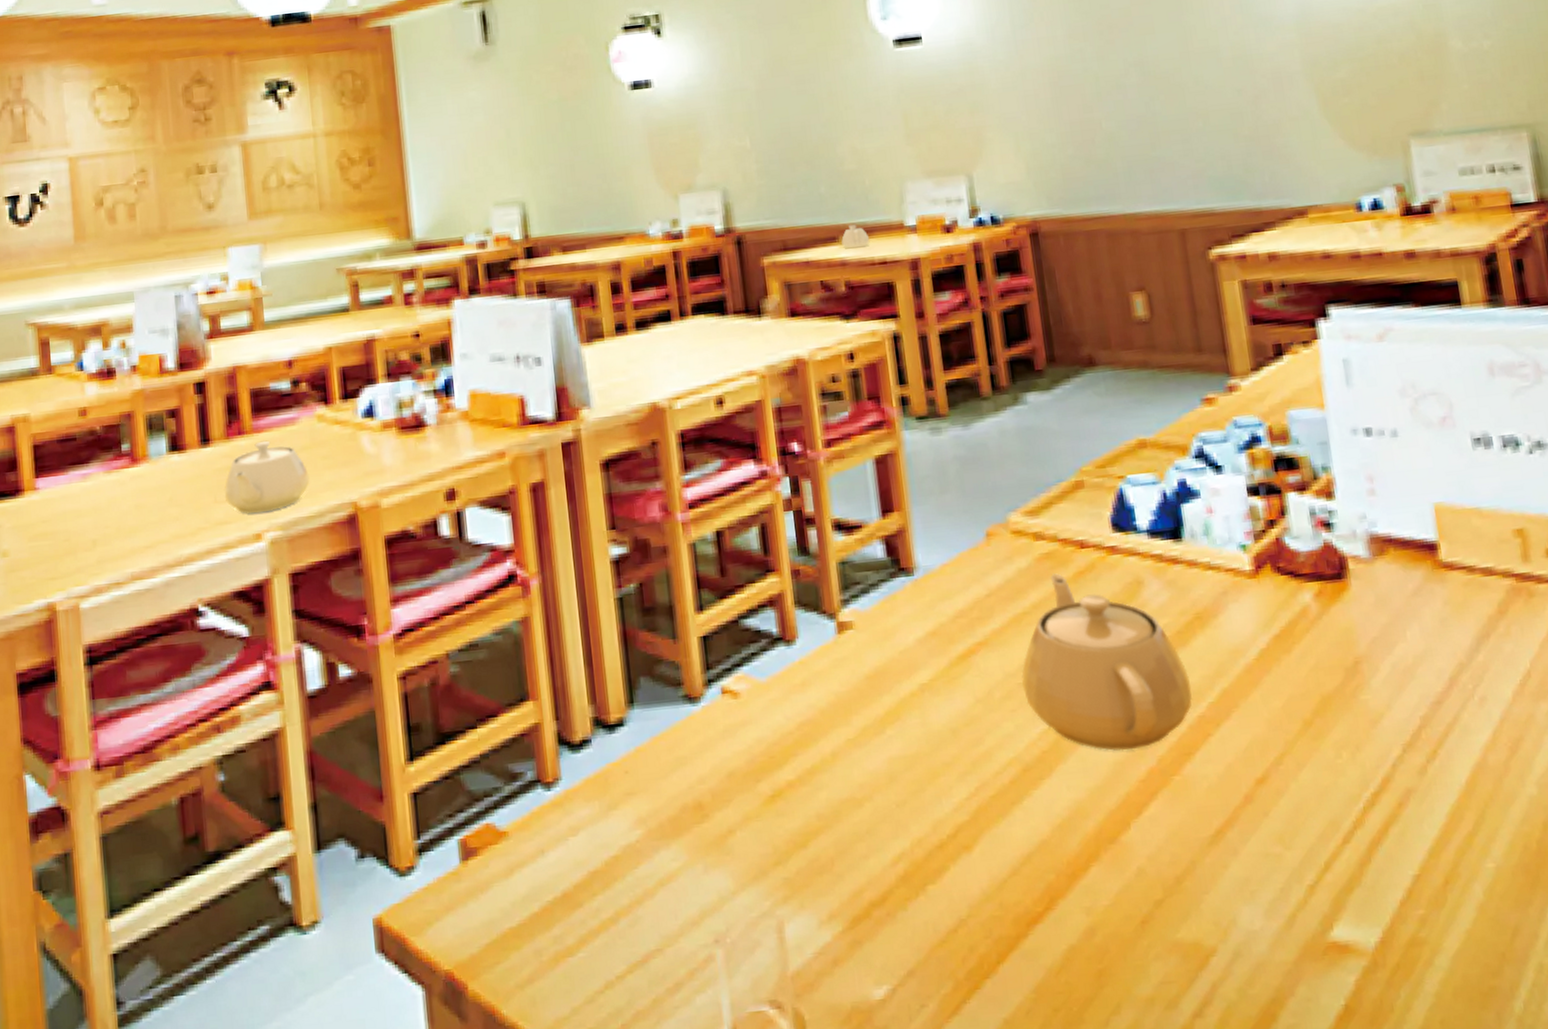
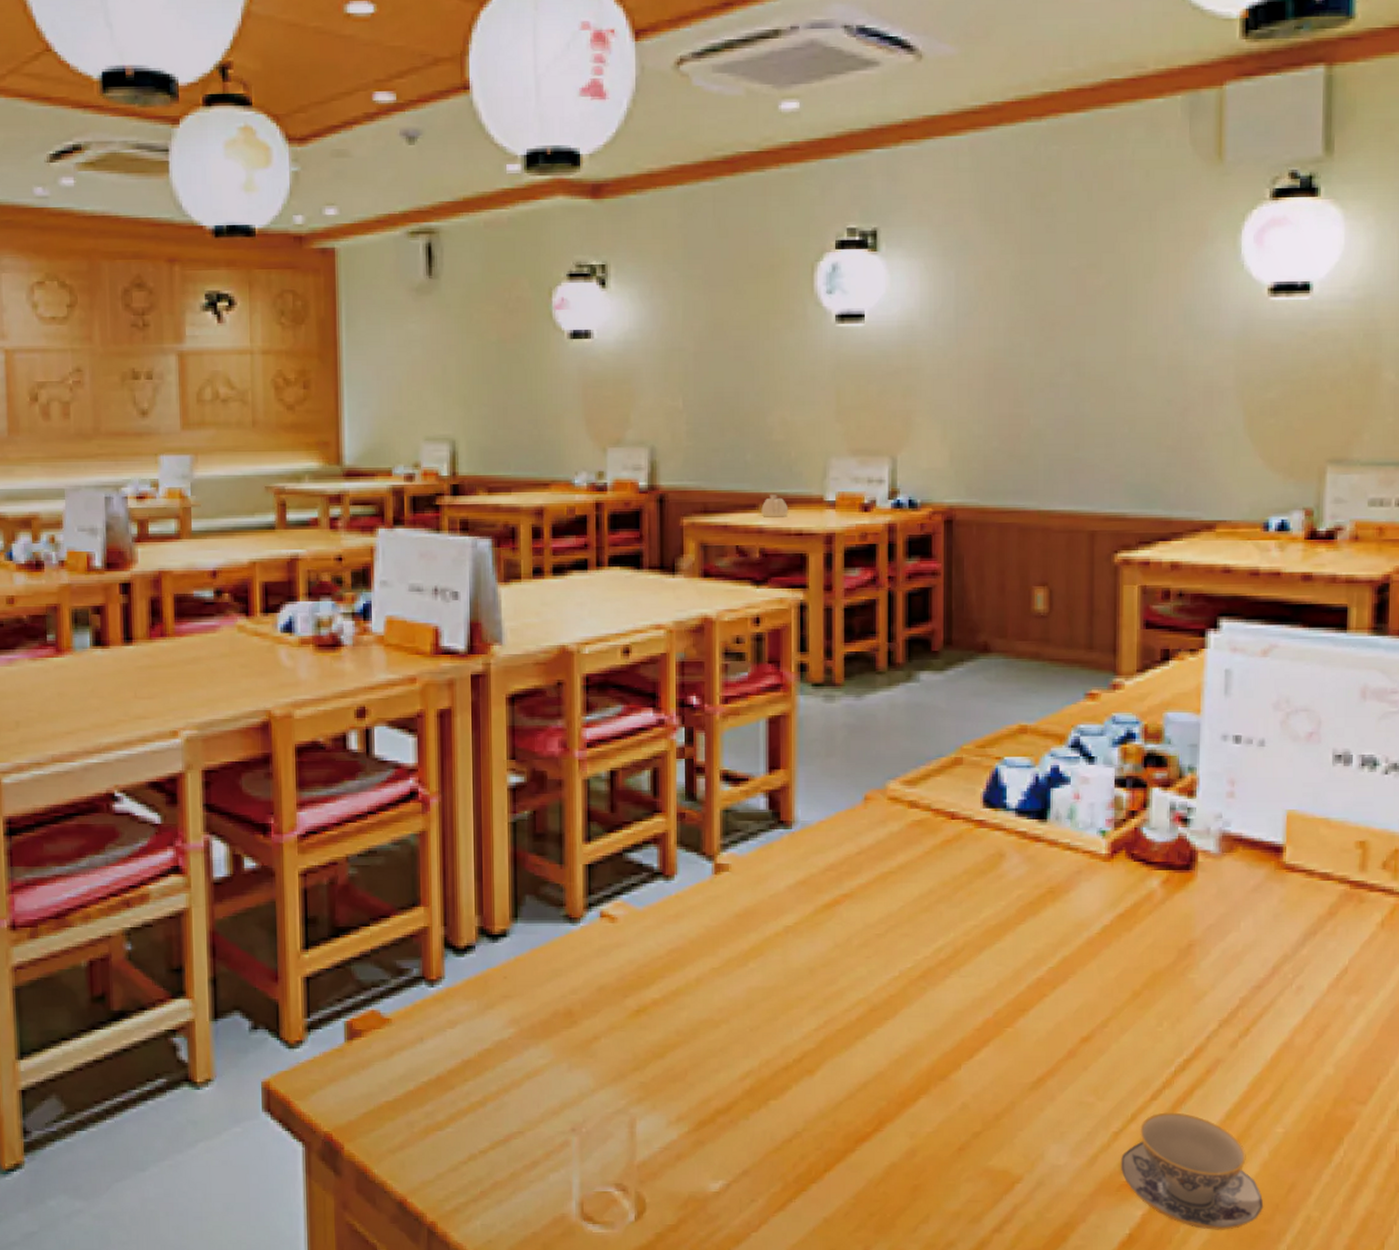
teapot: present [224,440,310,514] -> none [144,644,227,712]
teapot: present [1022,573,1192,751] -> none [880,840,1035,1002]
teacup: none [1321,855,1489,991] -> present [1121,1112,1264,1230]

